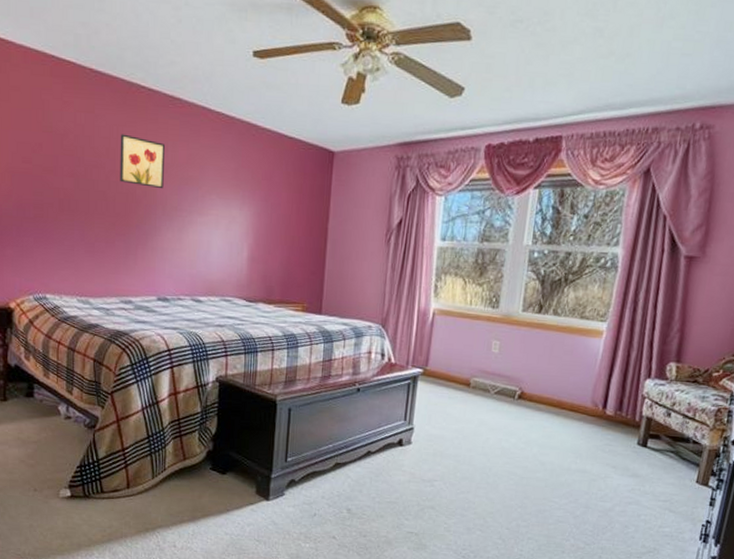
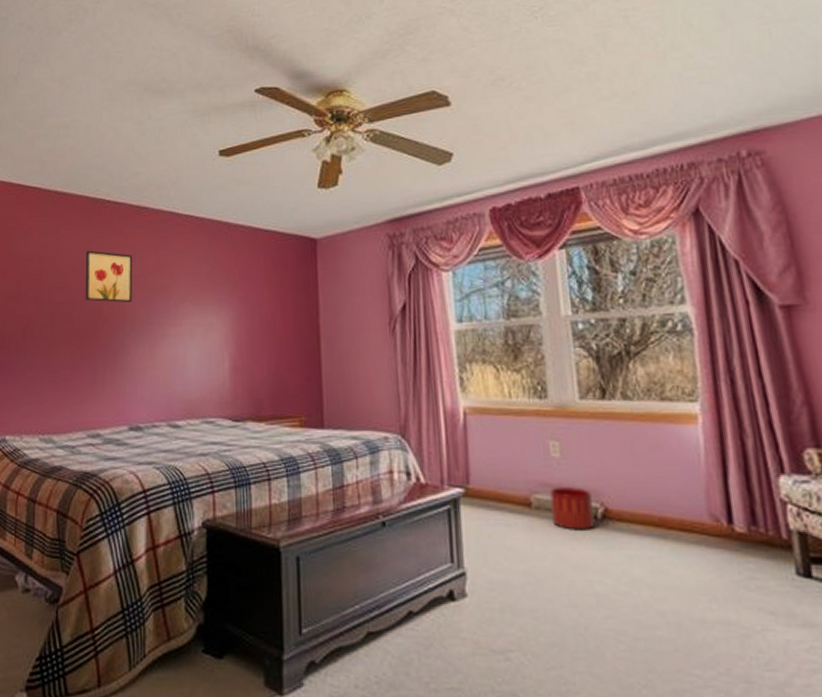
planter: none [483,374,515,406] -> present [549,487,595,530]

